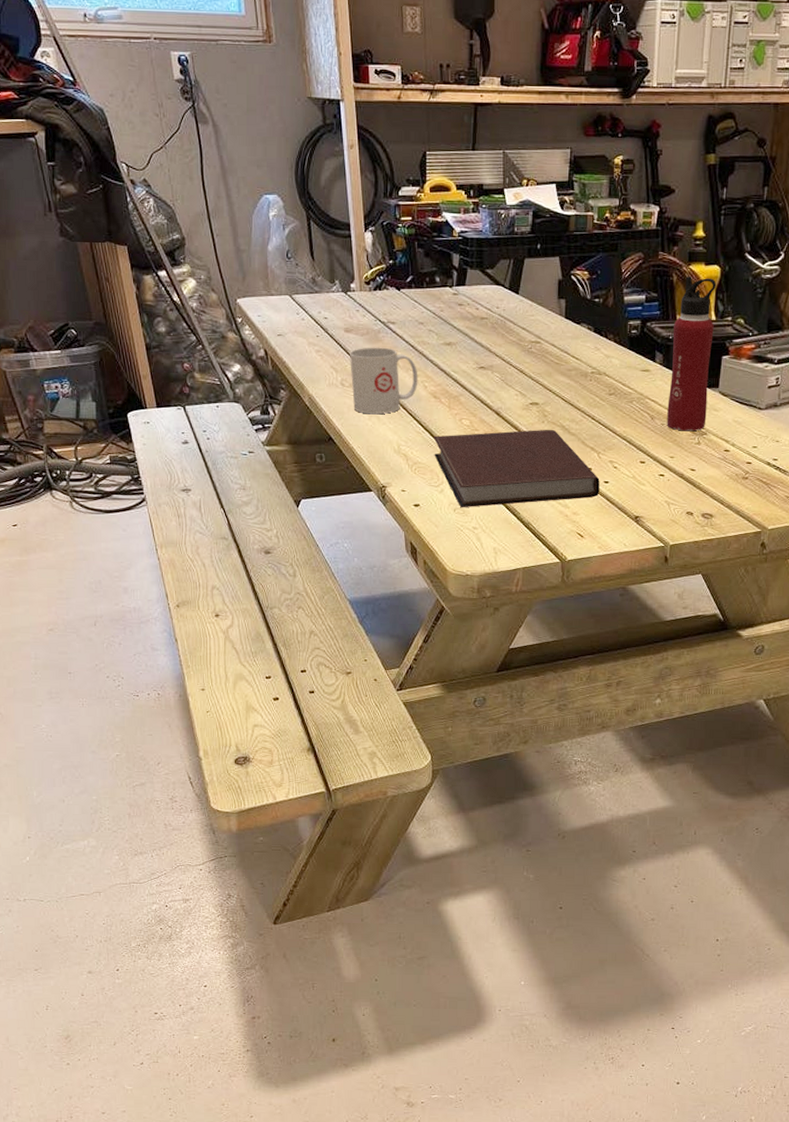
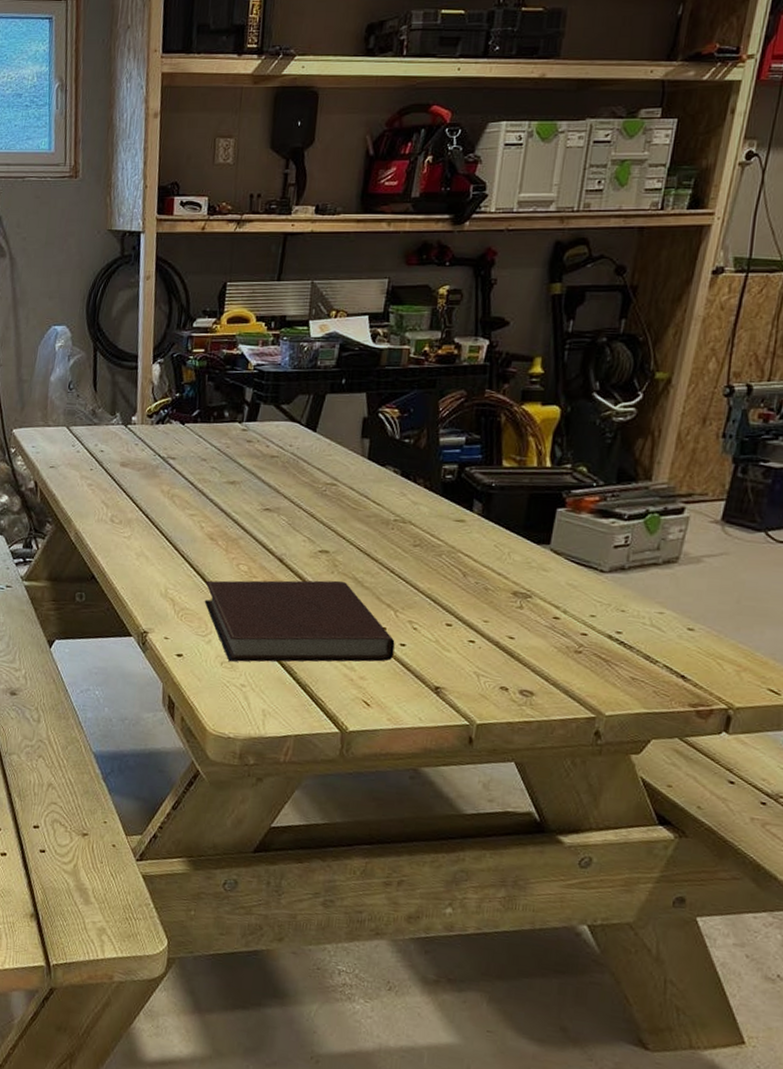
mug: present [350,347,418,415] -> none [121,482,196,555]
water bottle: present [667,276,717,431] -> none [482,417,555,593]

